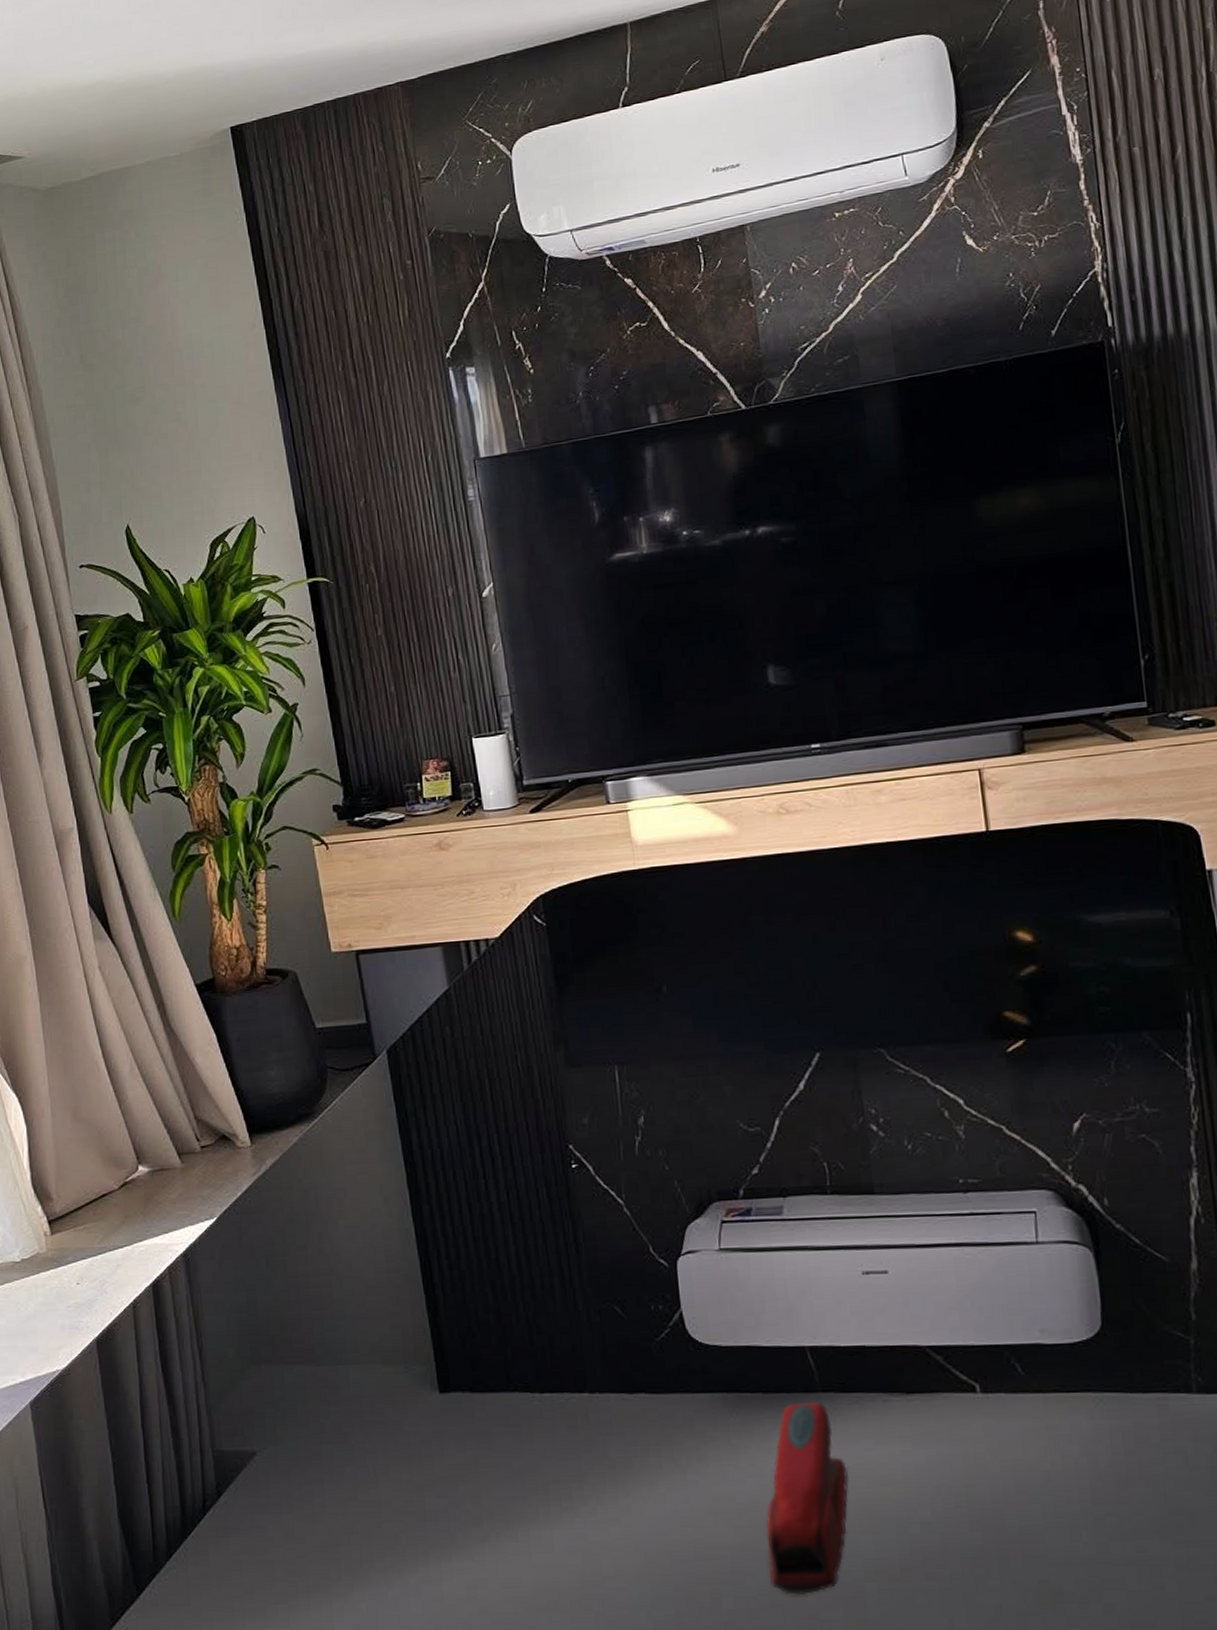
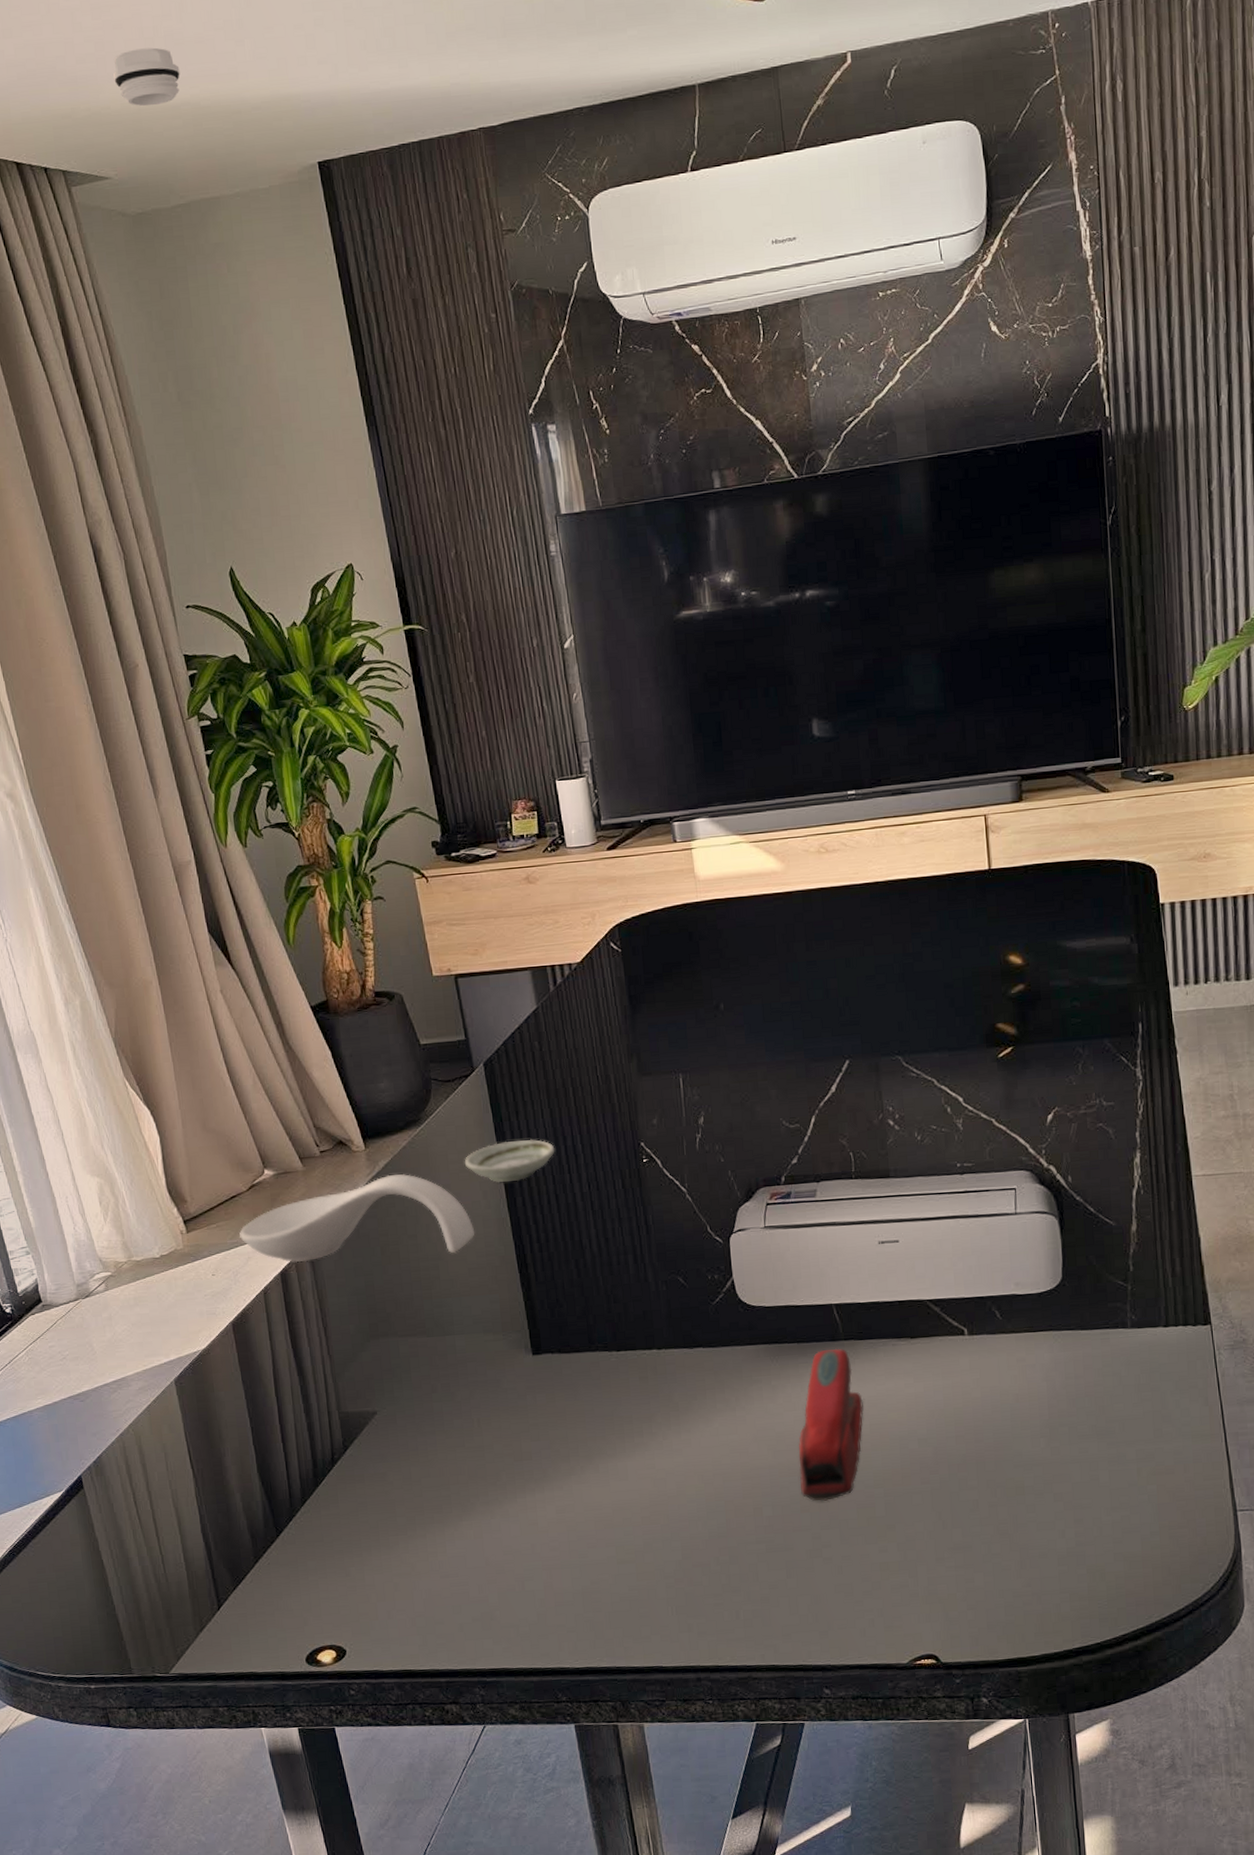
smoke detector: none [30,34,96,89] -> present [112,47,180,107]
spoon rest: none [108,1175,374,1273] -> present [239,1174,475,1263]
saucer: none [363,1137,468,1188] -> present [464,1139,555,1183]

